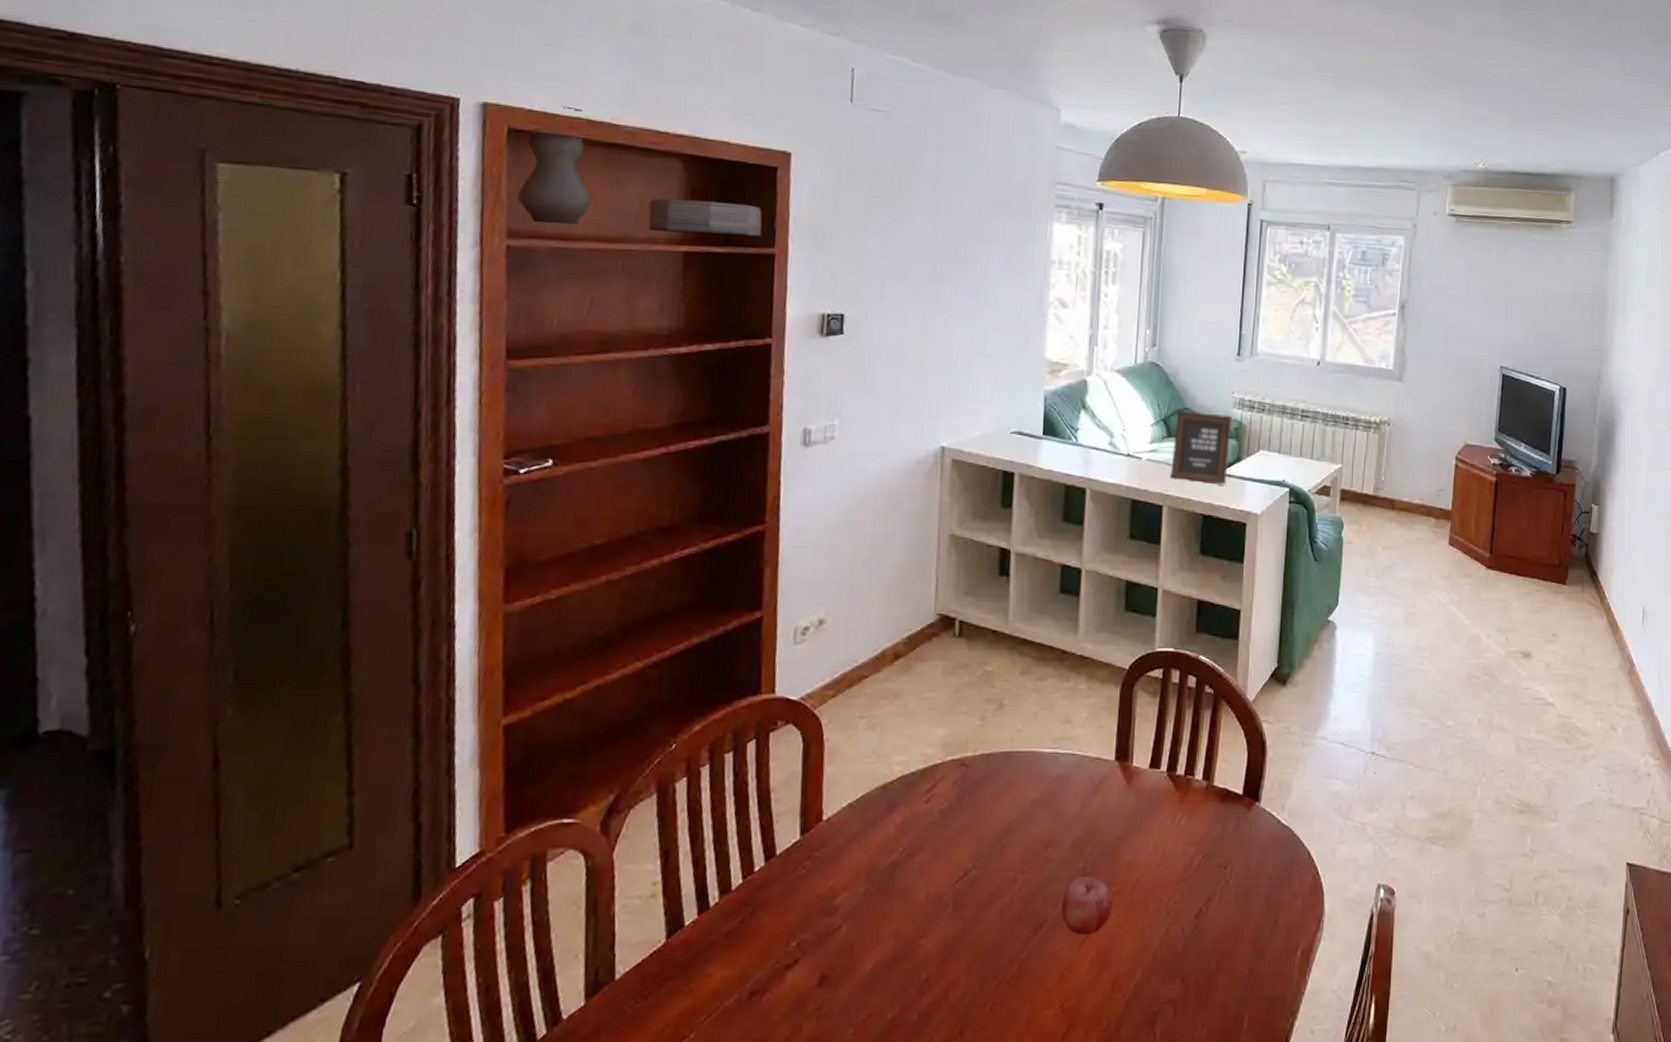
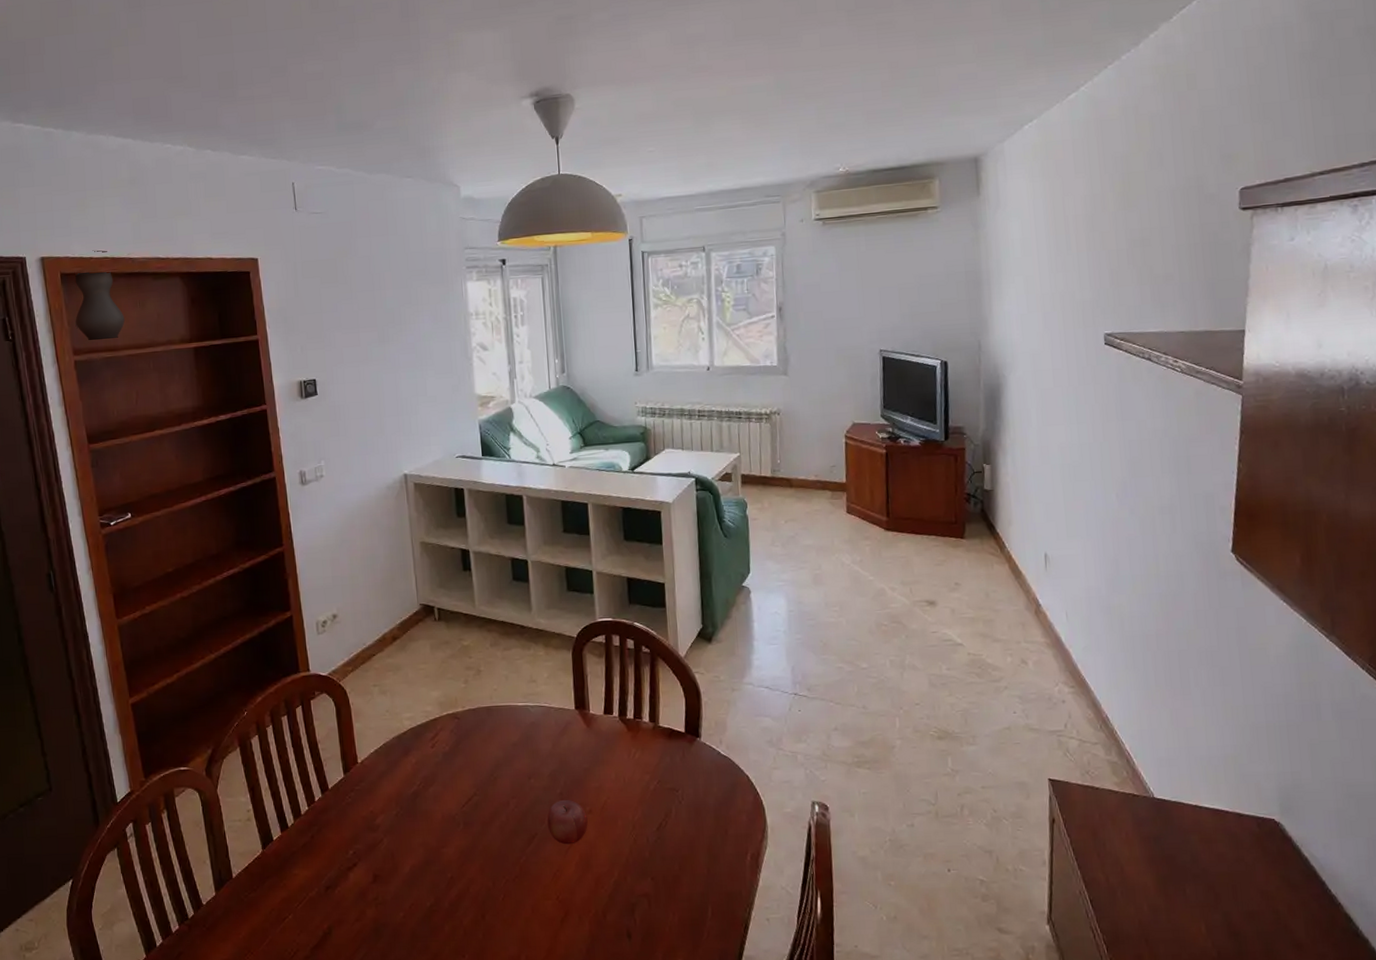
decorative box: present [648,198,762,236] -> none [163,304,247,335]
picture frame: present [1170,411,1233,485] -> none [589,422,640,481]

